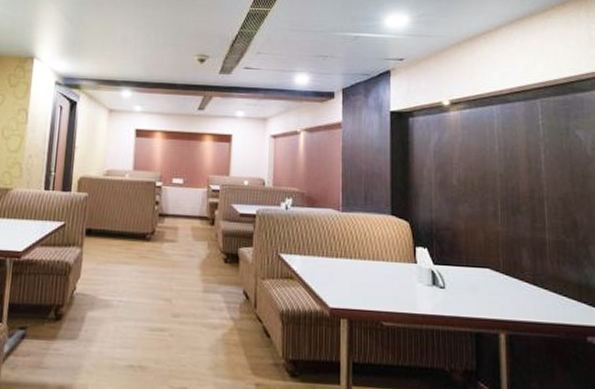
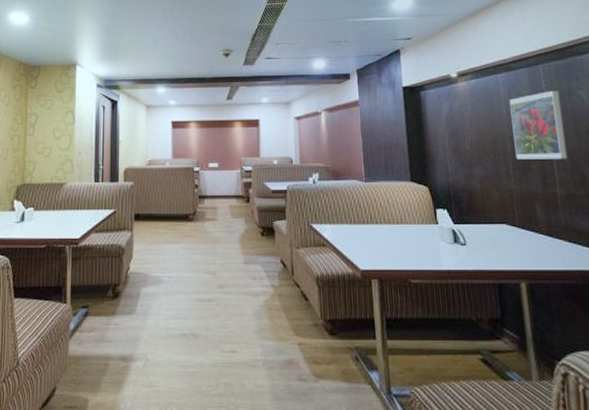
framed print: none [503,127,560,203] -> present [509,90,568,160]

